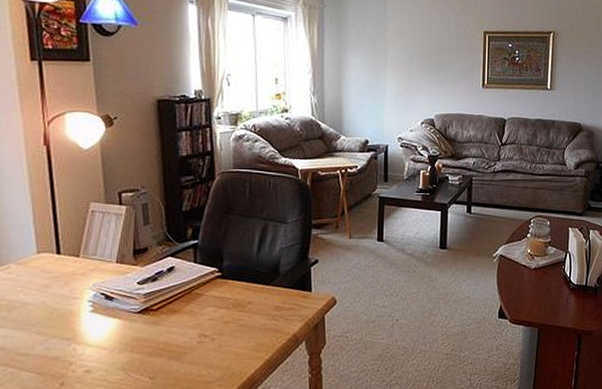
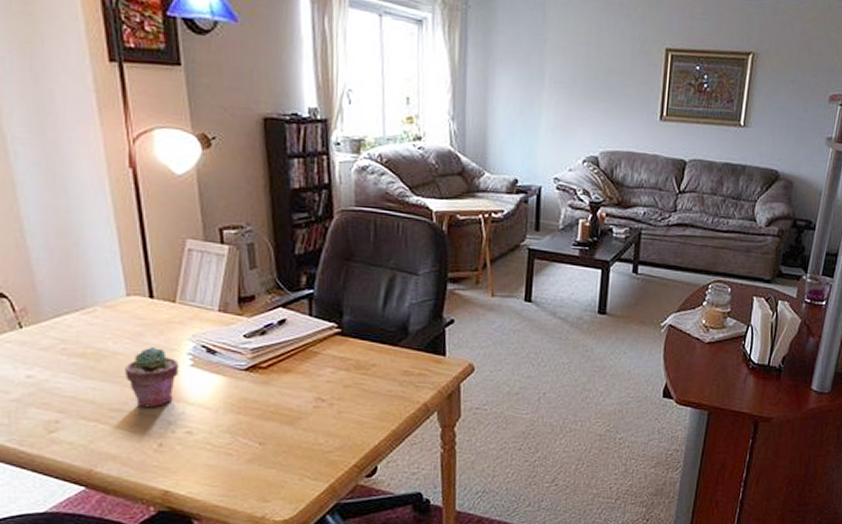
potted succulent: none [33,296,81,351] -> present [125,346,179,408]

